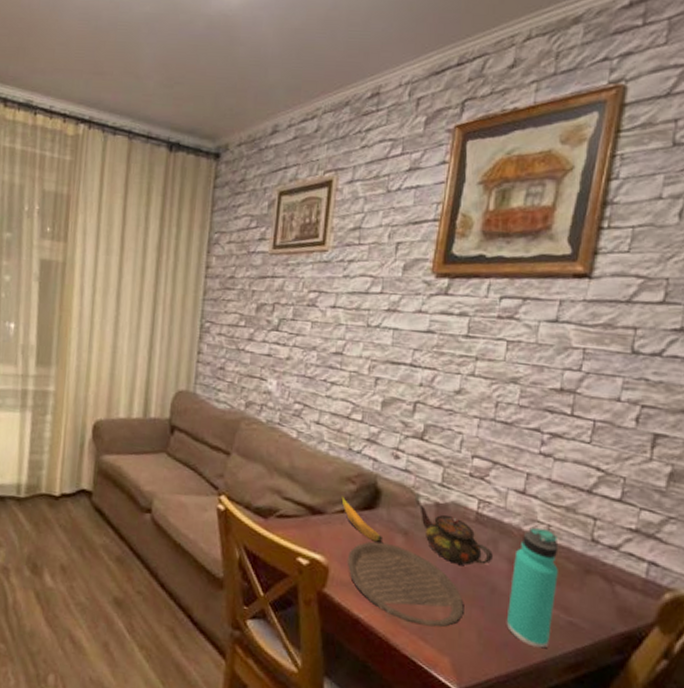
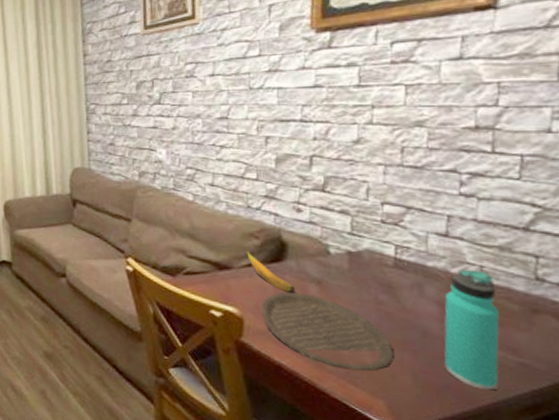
teapot: present [420,505,493,565] -> none [330,255,420,310]

